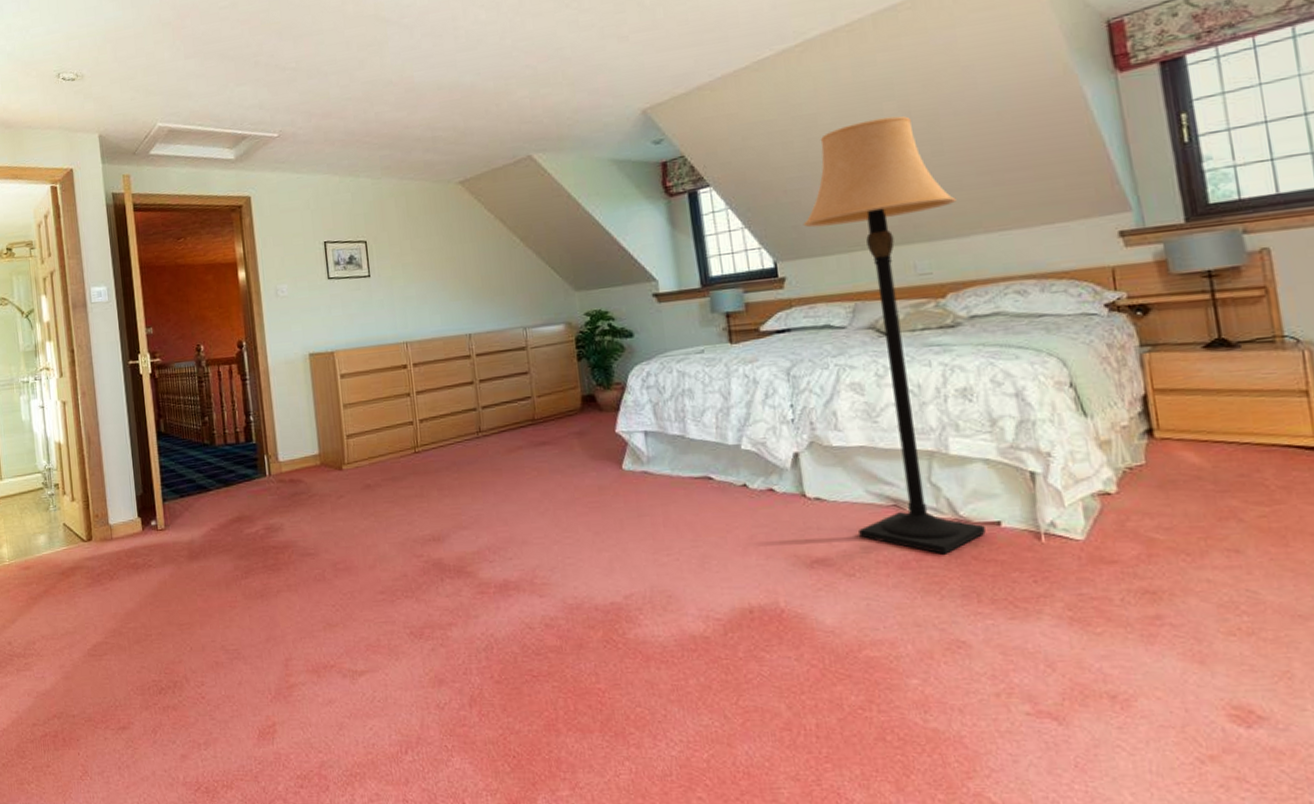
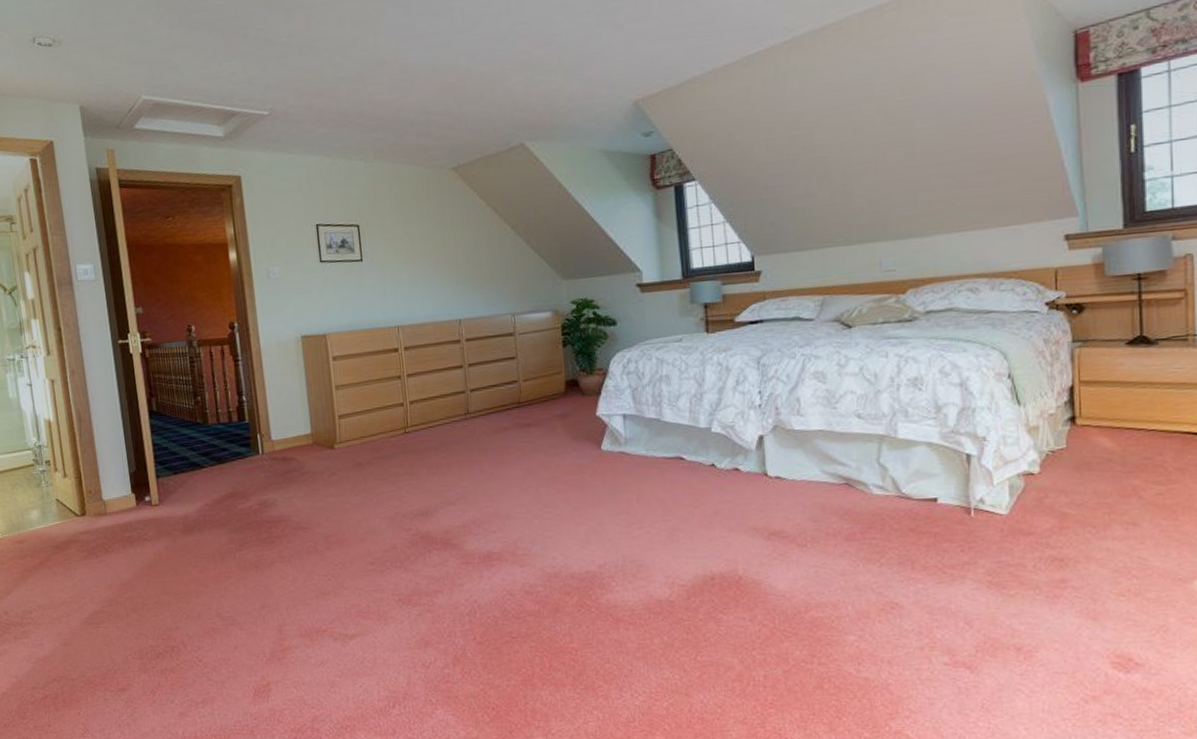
lamp: present [803,116,986,555] -> none [780,117,923,527]

